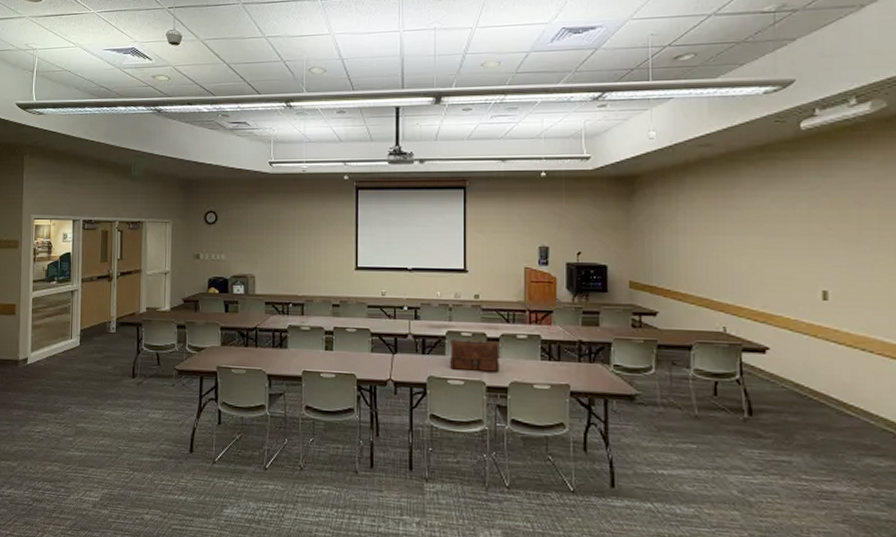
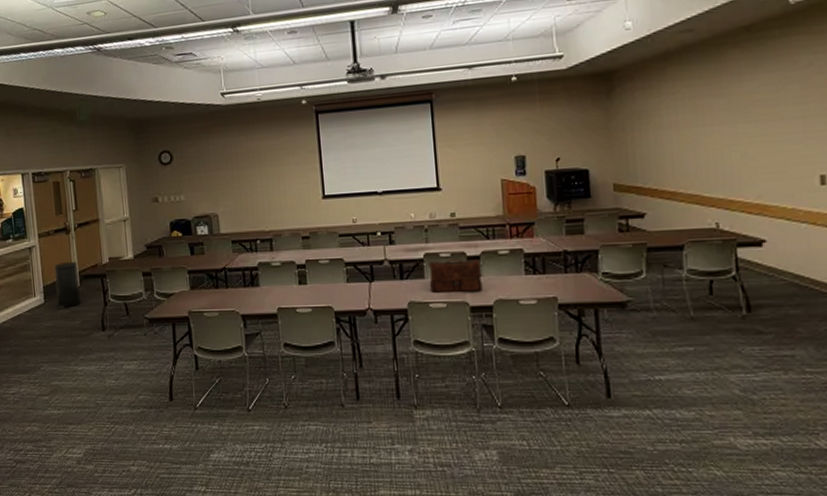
pedal bin: none [92,307,115,353] -> present [54,261,80,308]

